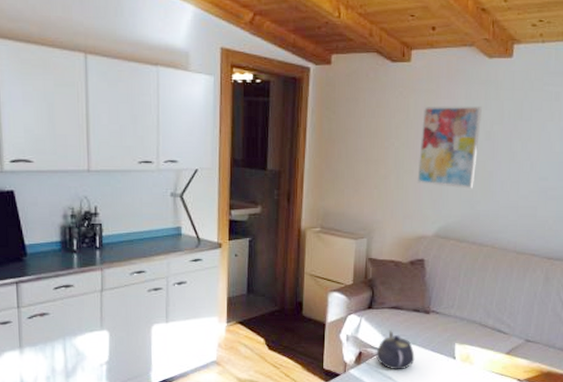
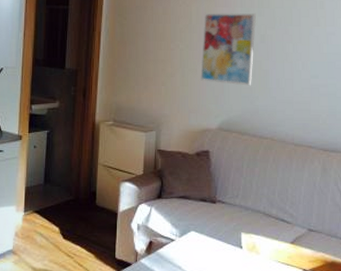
teapot: present [376,331,415,370] -> none [166,220,203,260]

